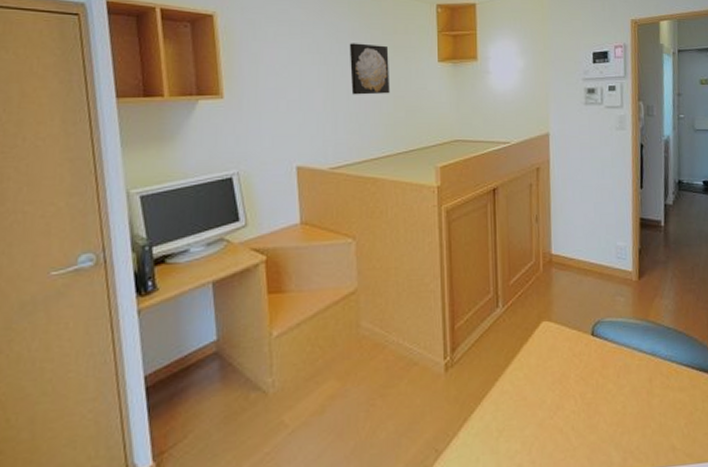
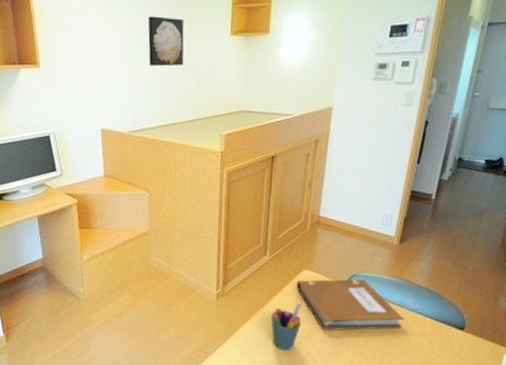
pen holder: none [512,364,548,433] -> present [271,302,302,351]
notebook: none [536,327,659,398] -> present [296,279,404,330]

